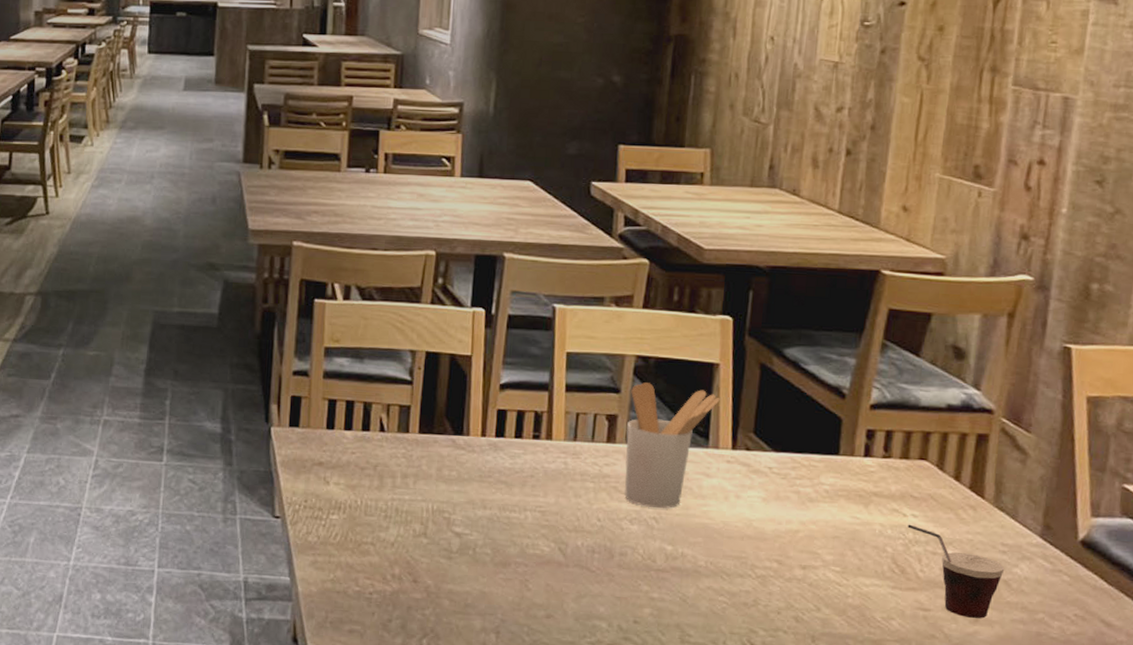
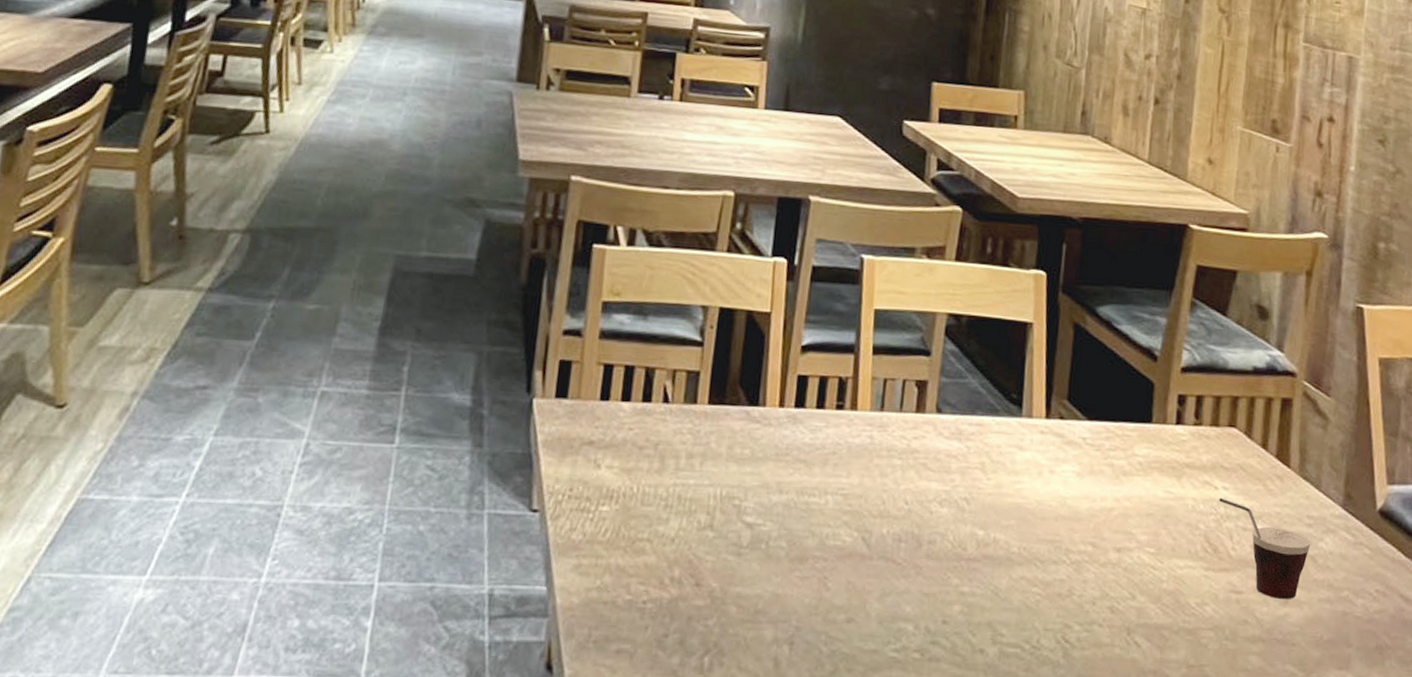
utensil holder: present [624,382,720,508] -> none [933,344,1034,487]

